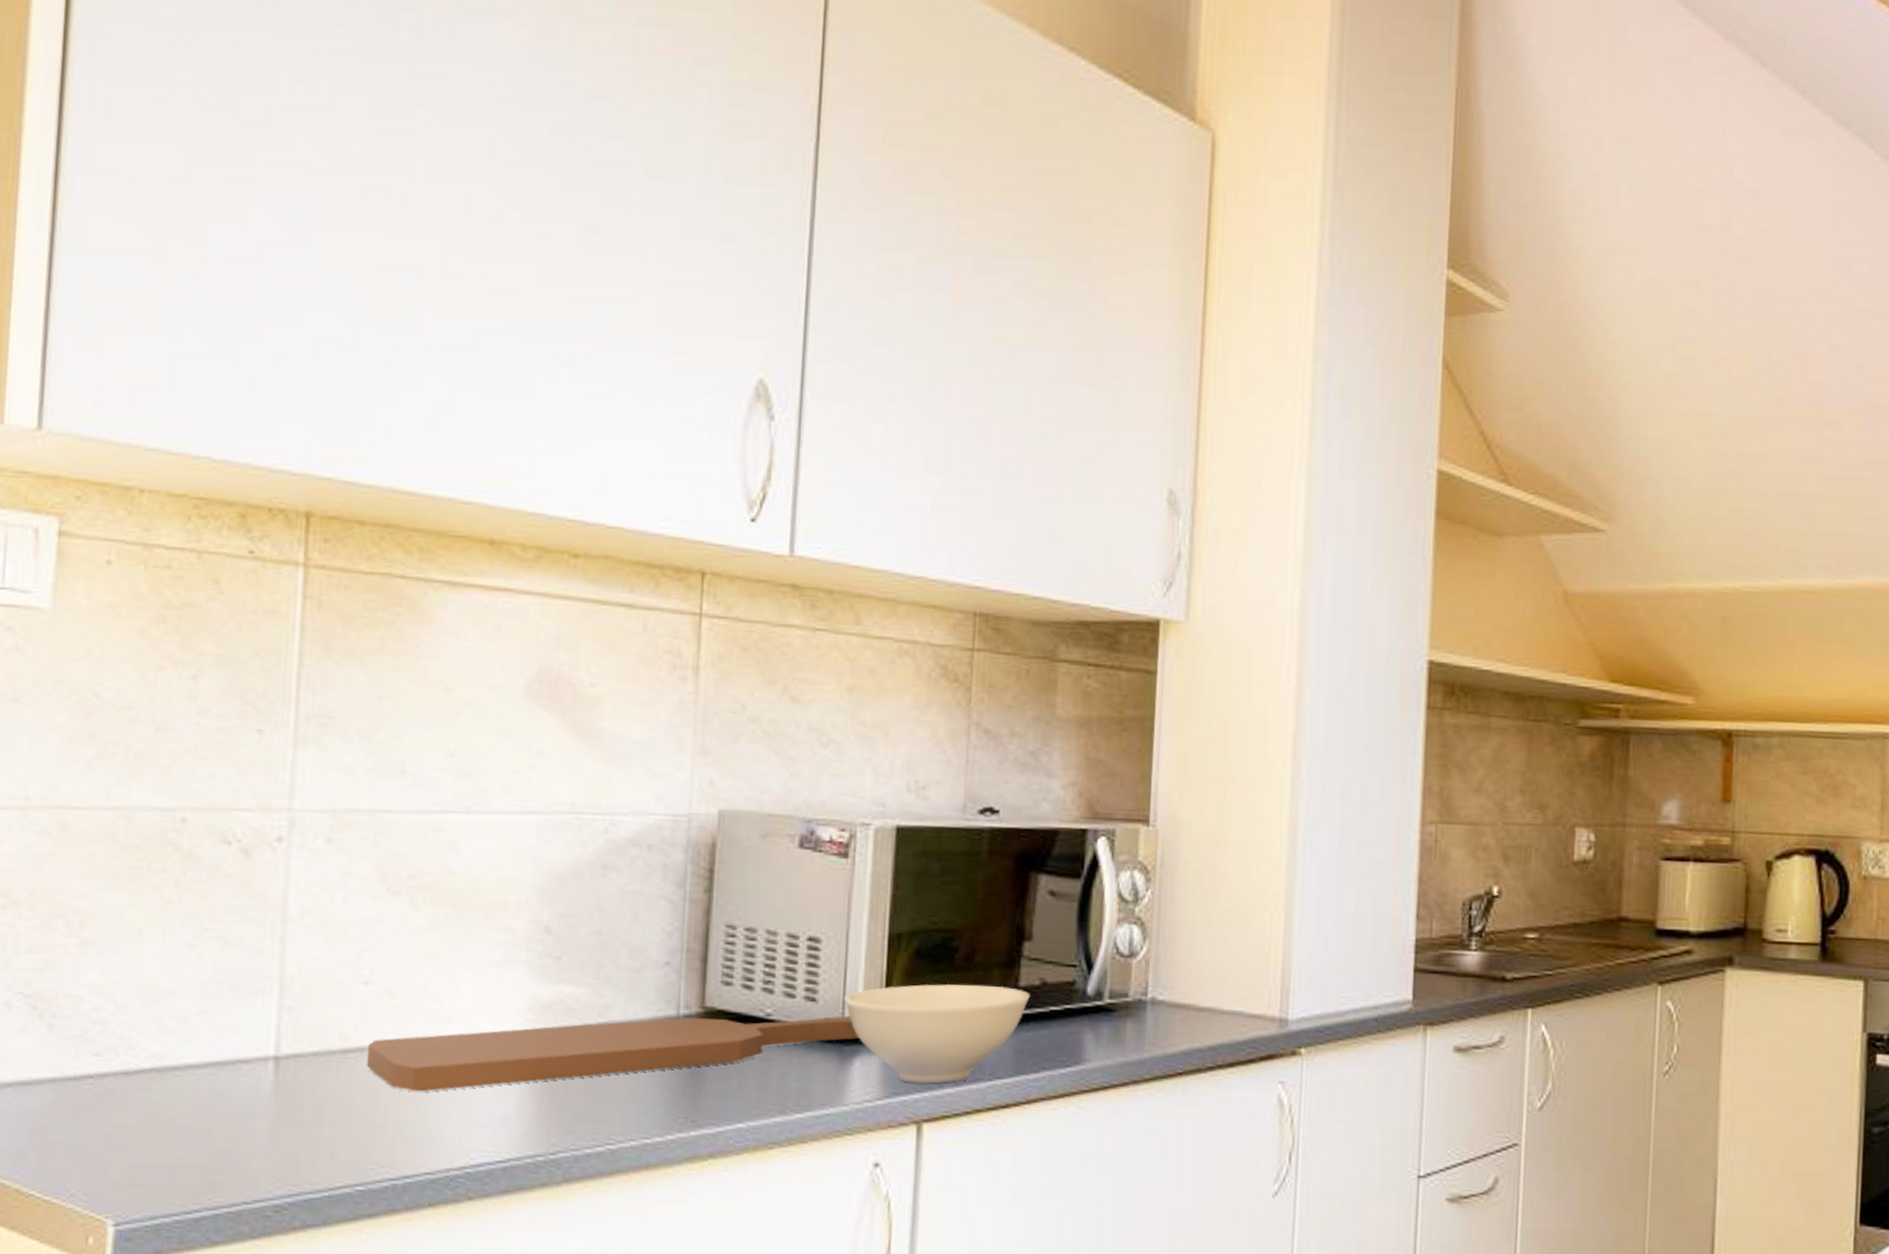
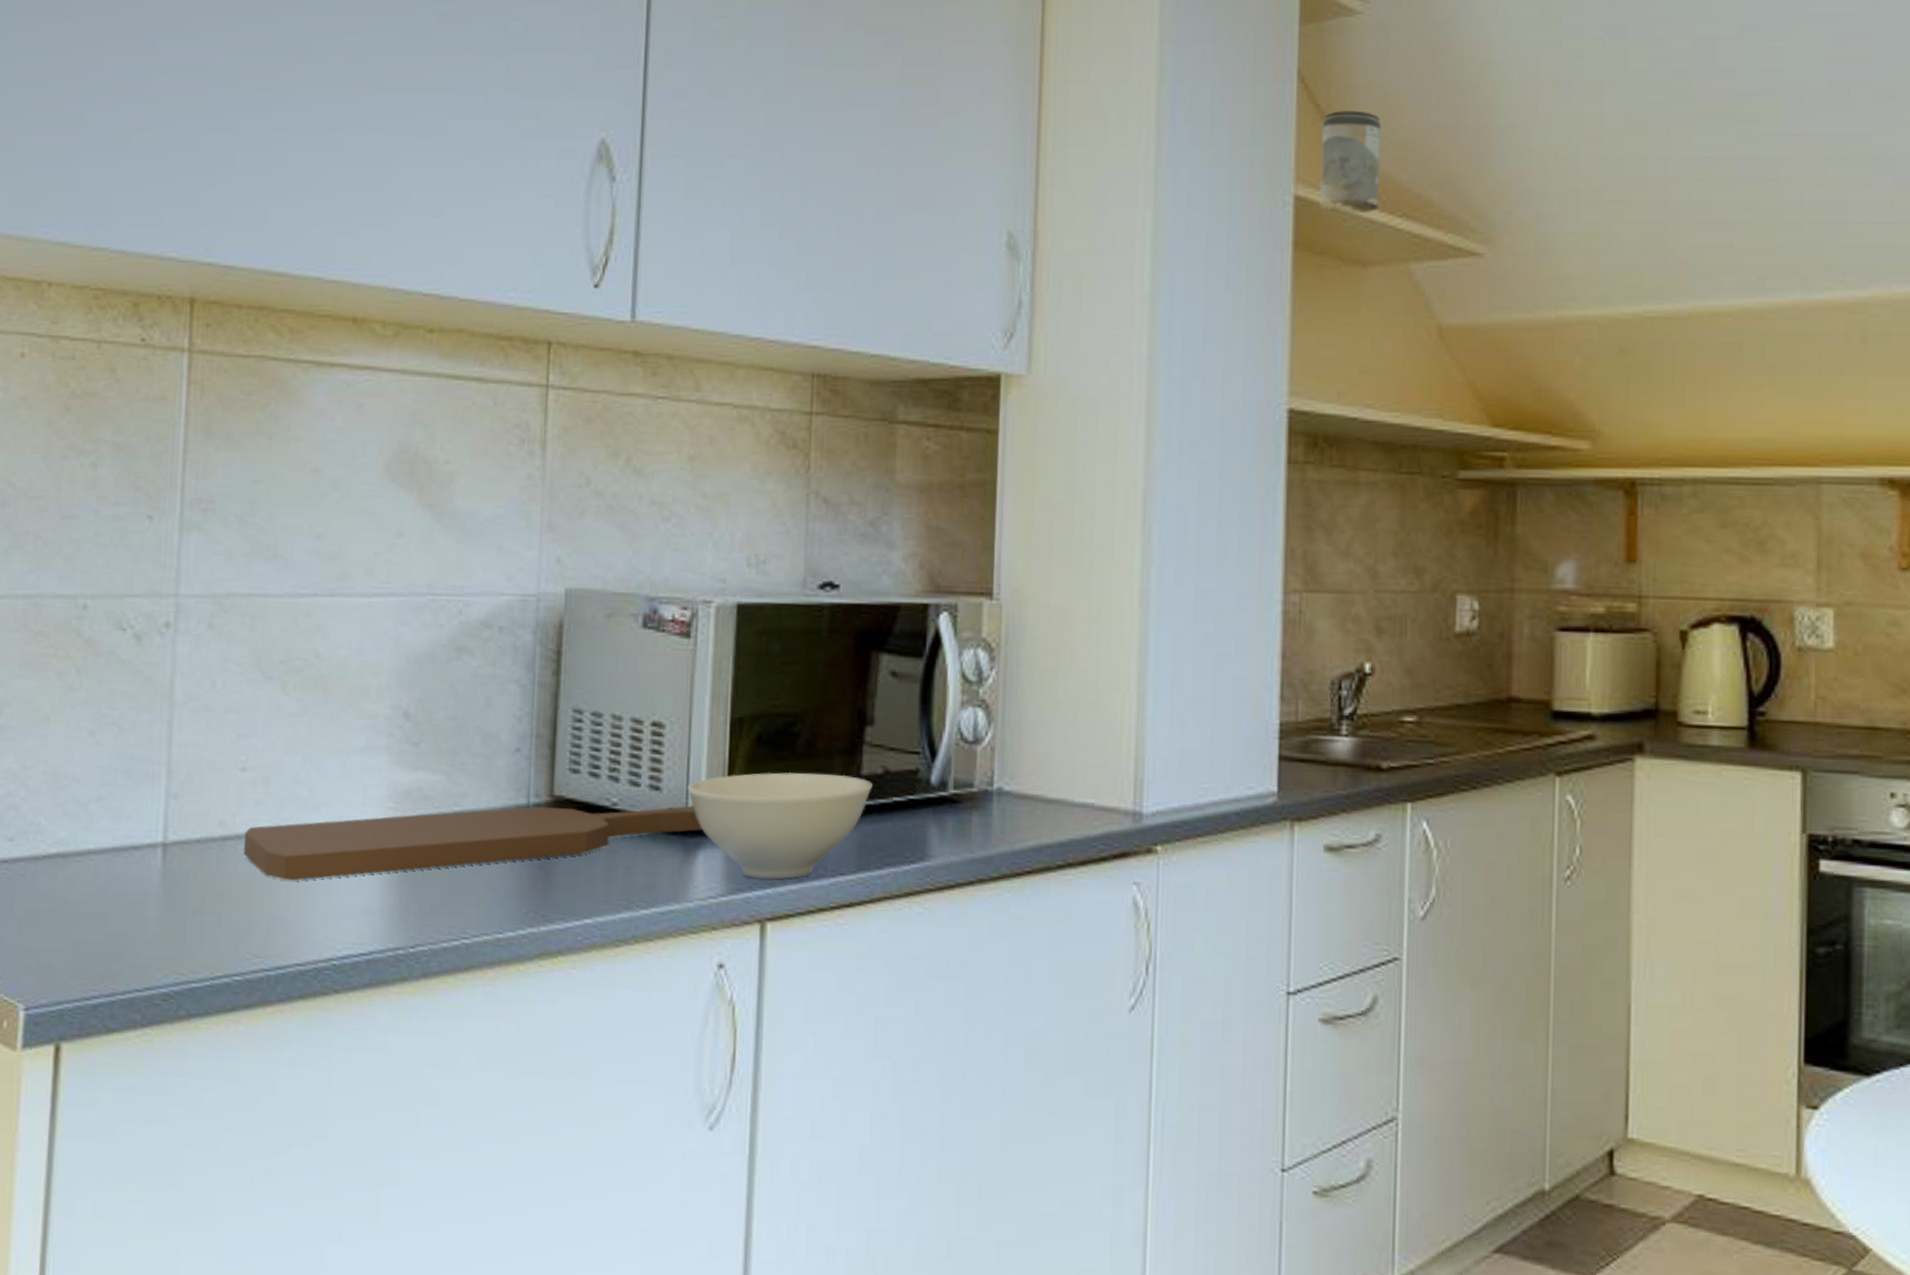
jar: none [1460,396,1517,489] -> present [1319,110,1381,214]

